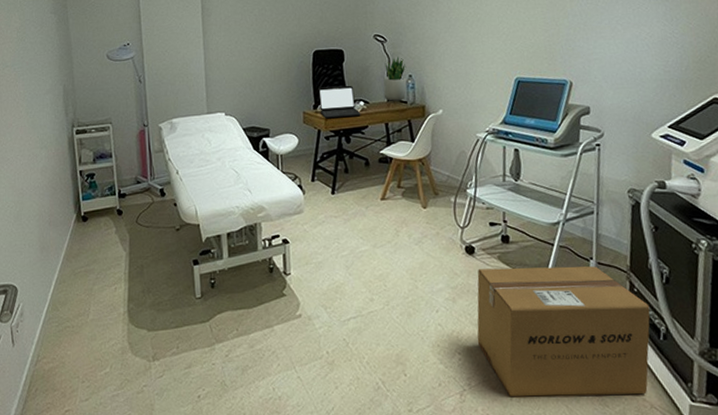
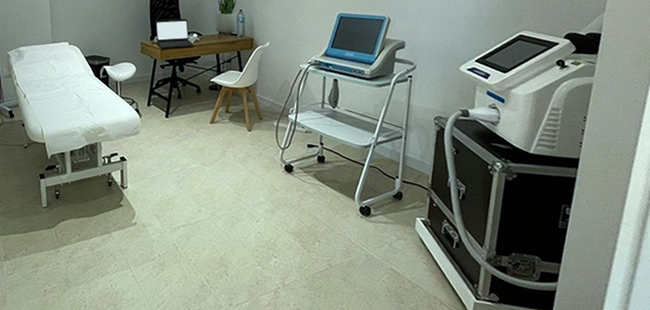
box: present [477,266,651,397] -> none [291,183,446,294]

